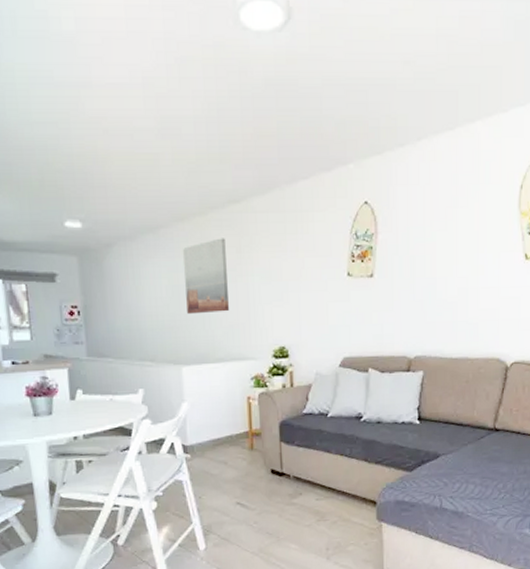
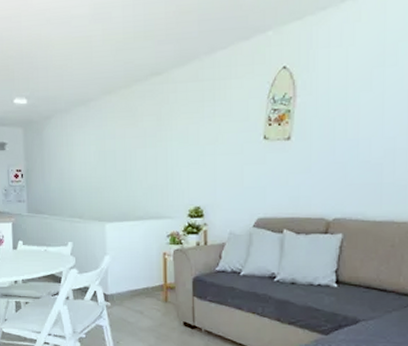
wall art: present [182,238,229,315] -> none [109,107,149,177]

